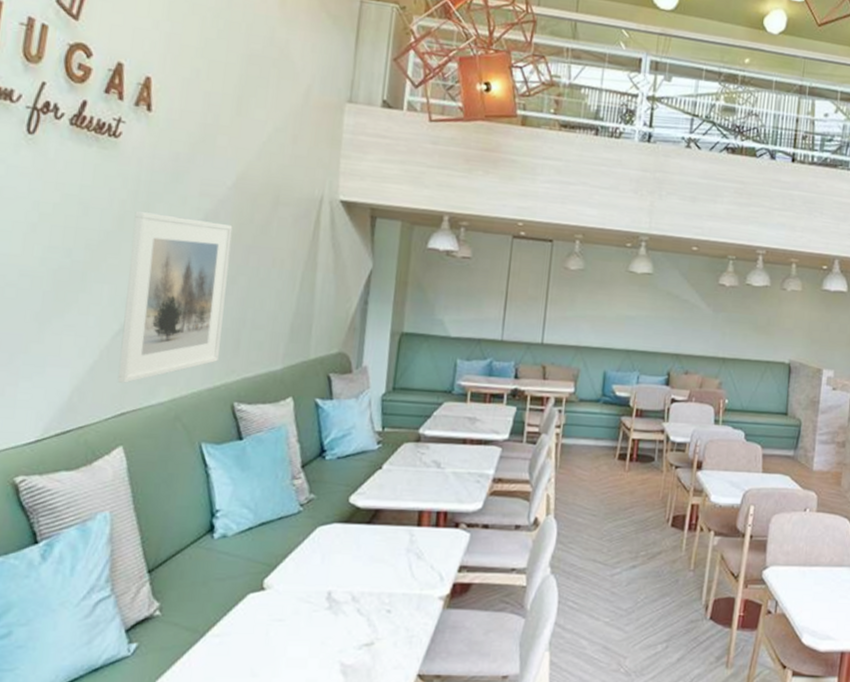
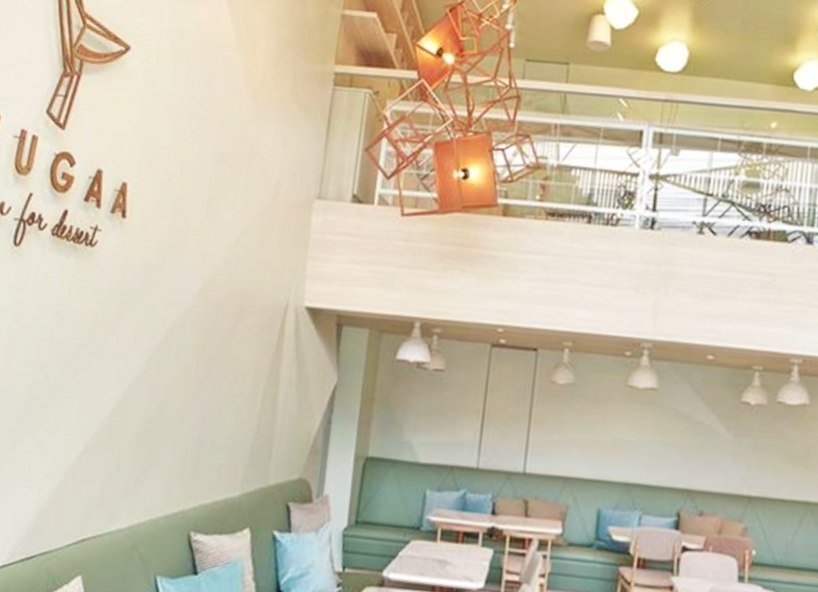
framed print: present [117,211,233,383] -> none [80,323,197,507]

